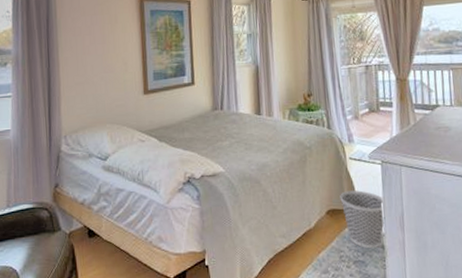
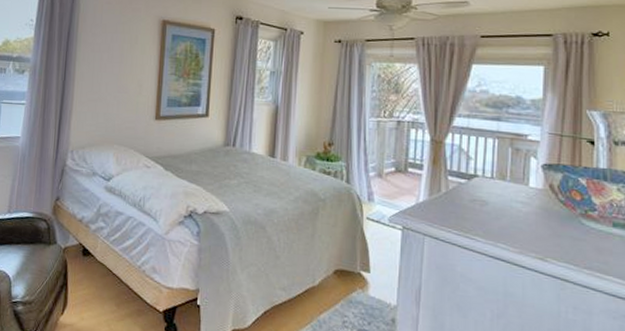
wastebasket: present [340,190,385,249] -> none [351,252,400,320]

